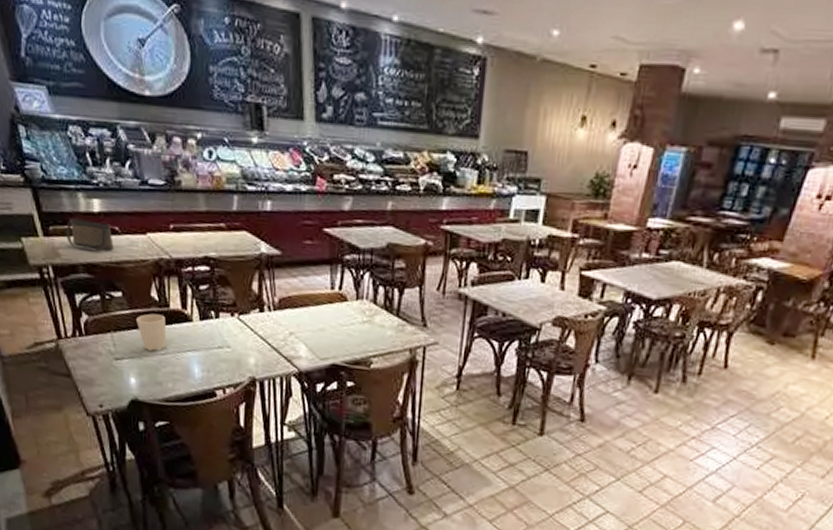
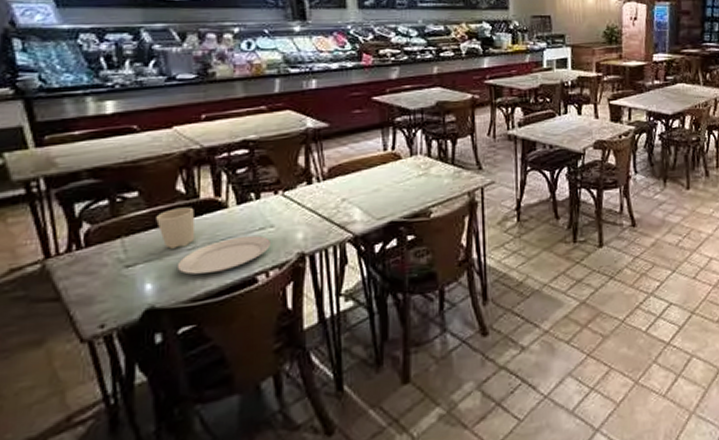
handbag: present [65,219,114,252] -> none [66,123,130,156]
plate: none [153,350,227,381] -> present [177,235,270,275]

